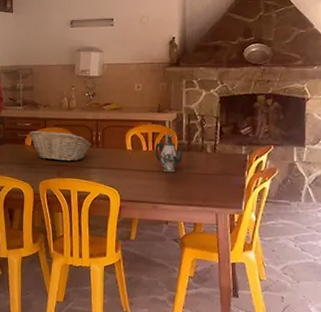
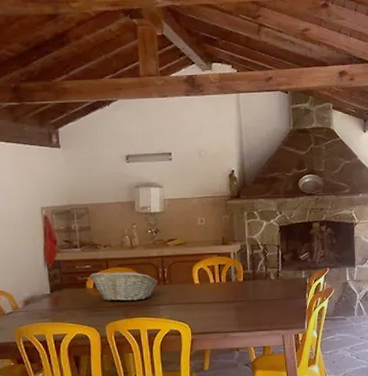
teapot: present [154,134,185,173] -> none [221,265,251,302]

